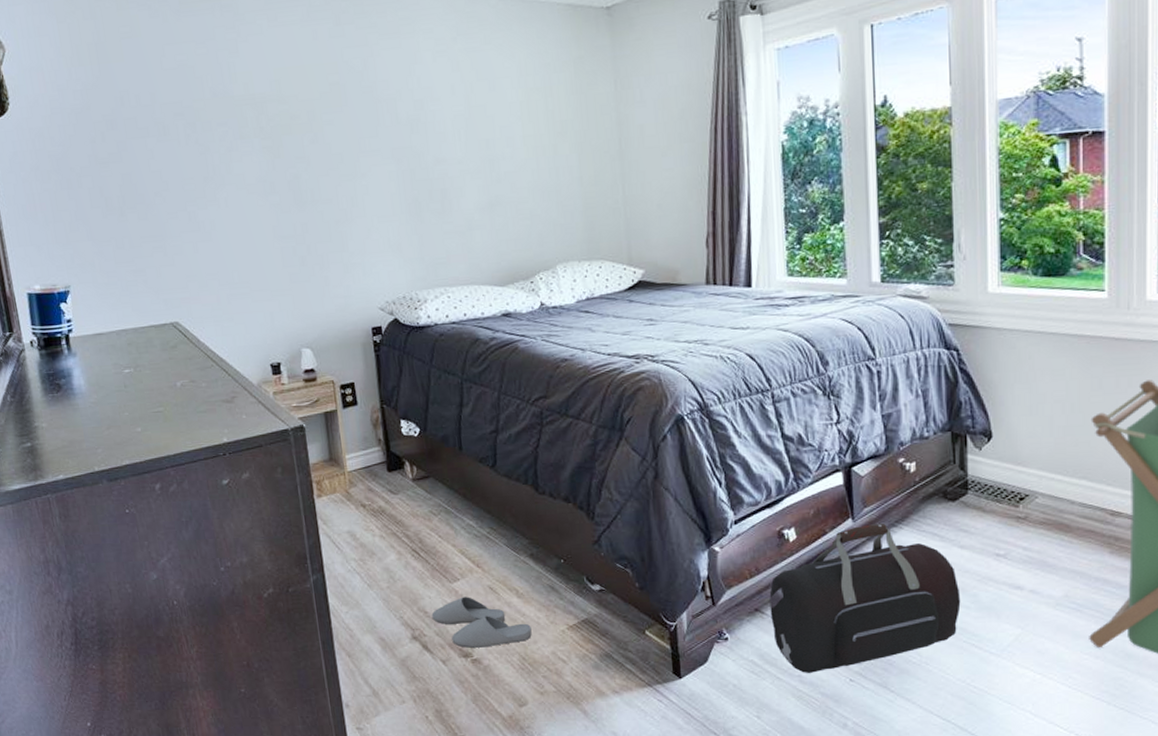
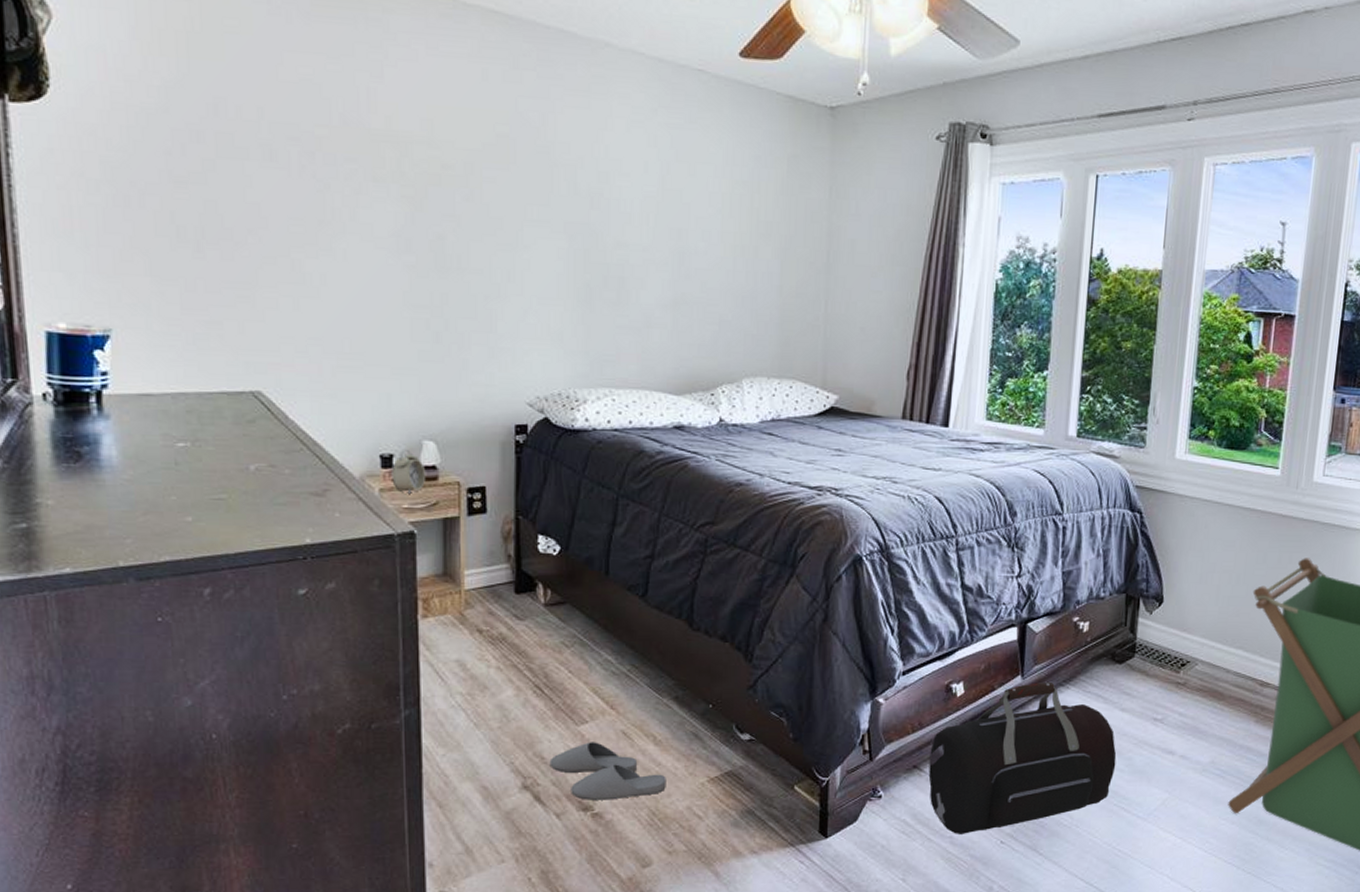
alarm clock: none [280,358,308,394] -> present [391,450,427,494]

